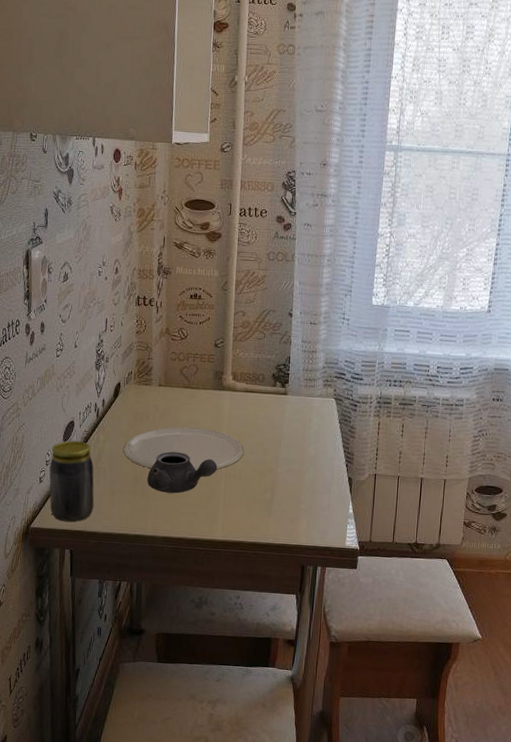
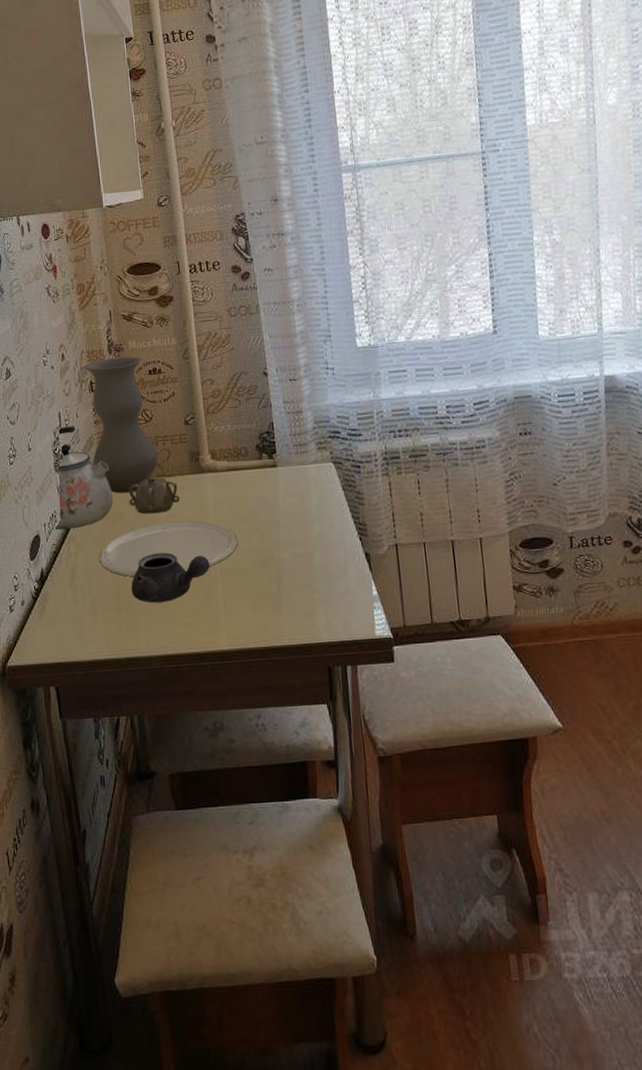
jar: present [49,440,94,522] -> none [18,557,76,655]
kettle: none [87,331,143,421] -> present [53,426,113,531]
vase: none [129,278,187,397] -> present [83,356,158,494]
sugar bowl: none [156,385,201,419] -> present [128,475,180,514]

